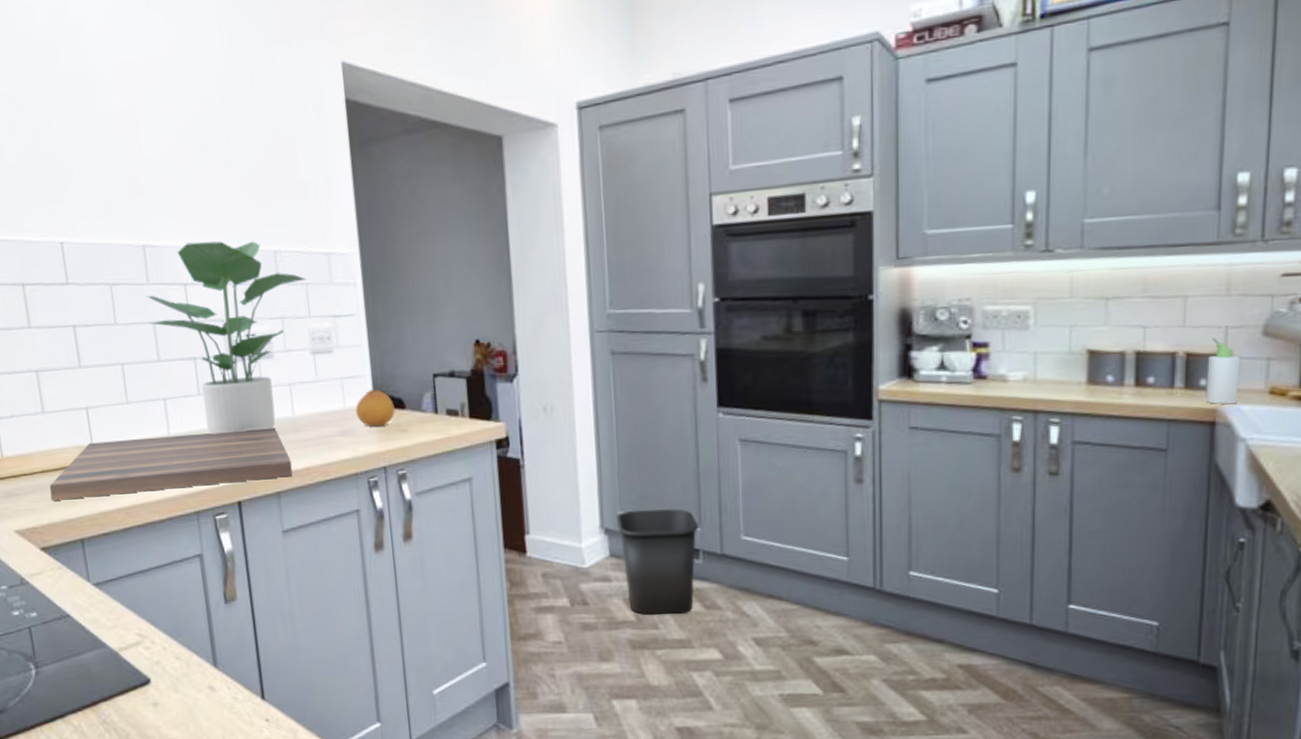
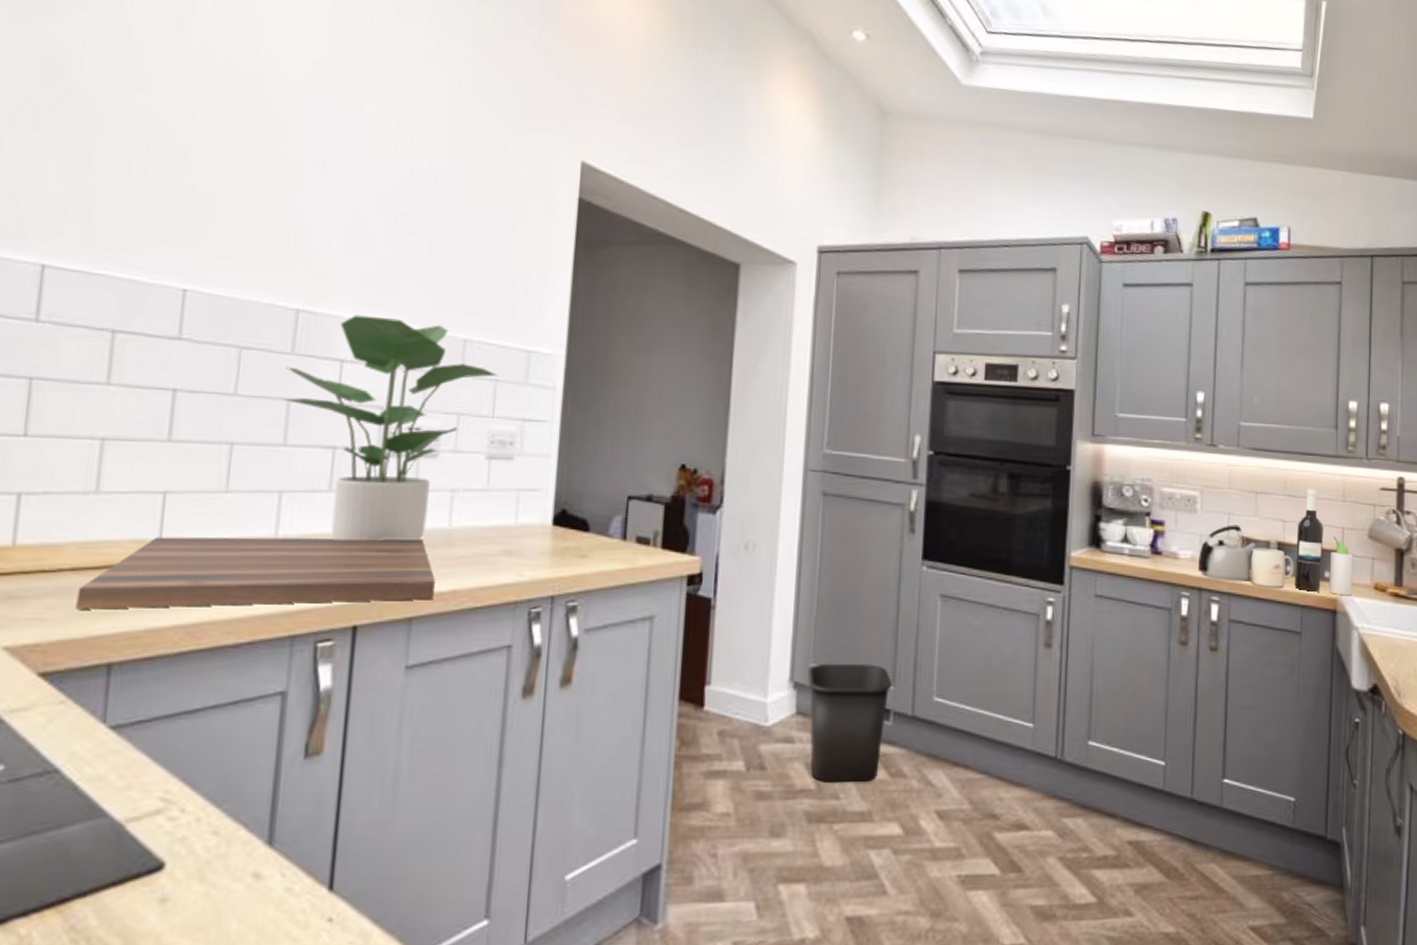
fruit: present [355,389,395,427] -> none [528,506,577,549]
kettle: none [1033,337,1107,403] -> present [1198,525,1257,583]
mug: none [1099,359,1159,405] -> present [1250,547,1295,590]
wine bottle: none [1158,285,1198,404] -> present [1294,489,1323,592]

